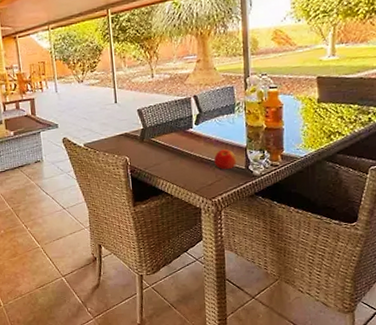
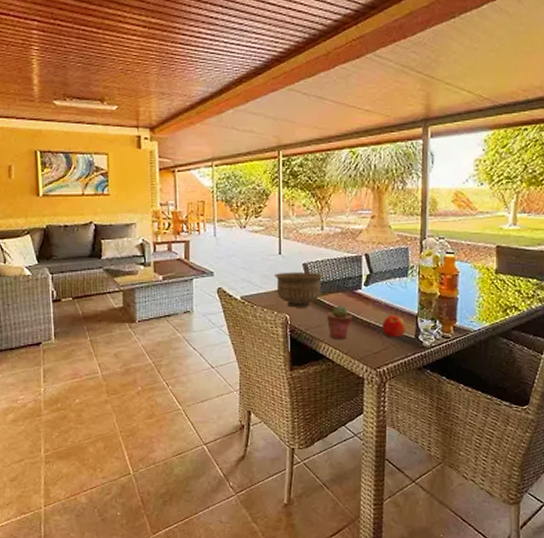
bowl: none [111,116,158,150] -> present [273,271,325,308]
potted succulent: none [163,144,187,176] -> present [327,306,353,340]

